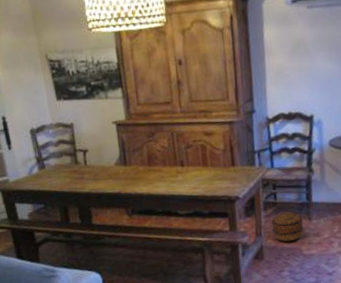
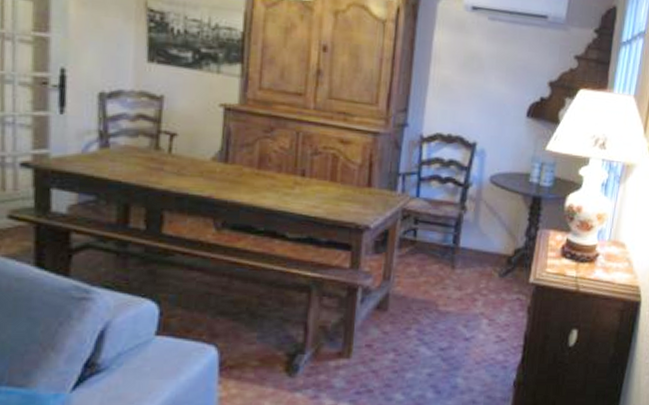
basket: present [271,211,303,242] -> none [404,253,444,293]

